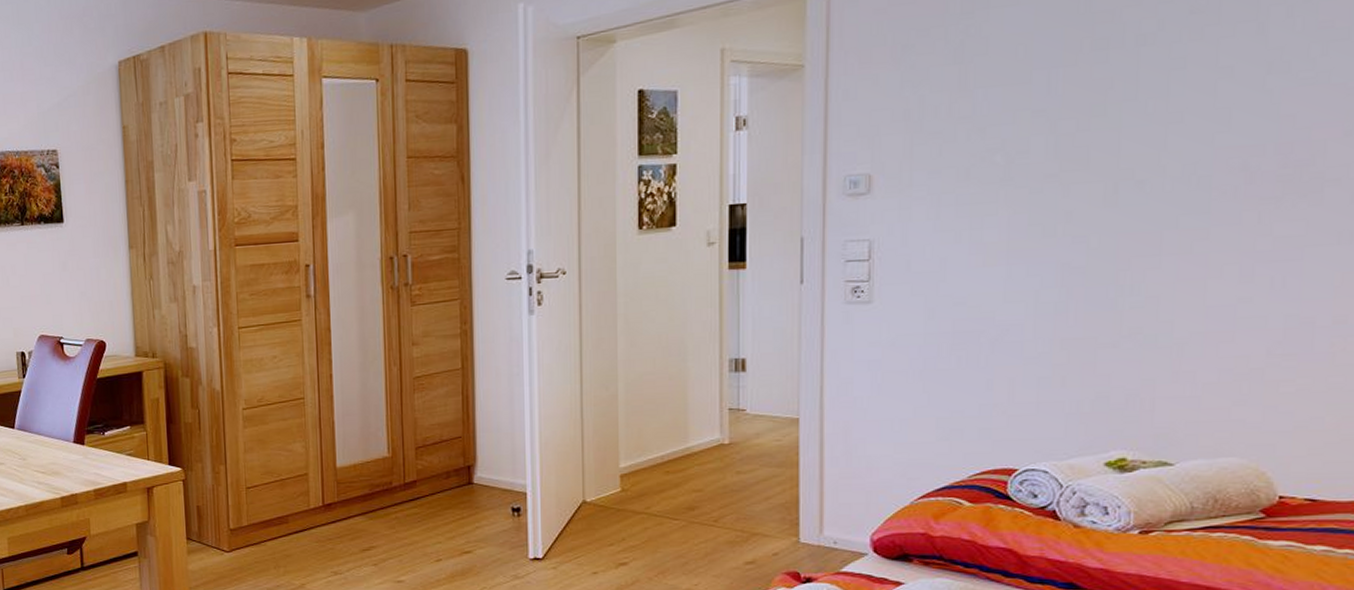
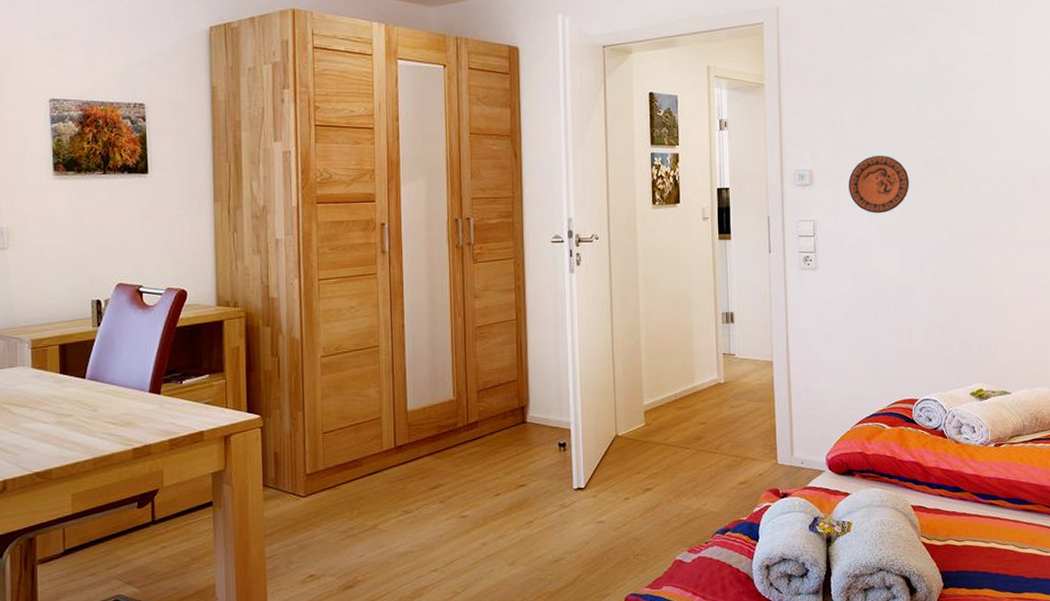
decorative plate: none [927,147,1026,228] -> present [848,155,909,214]

